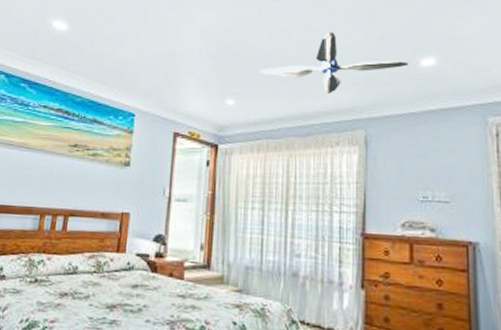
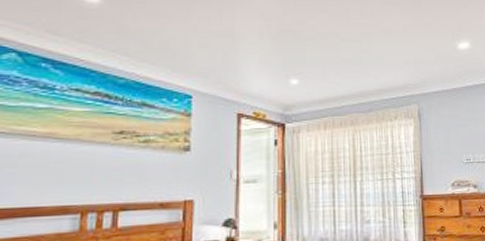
ceiling fan: present [259,32,409,93] -> none [320,16,450,73]

